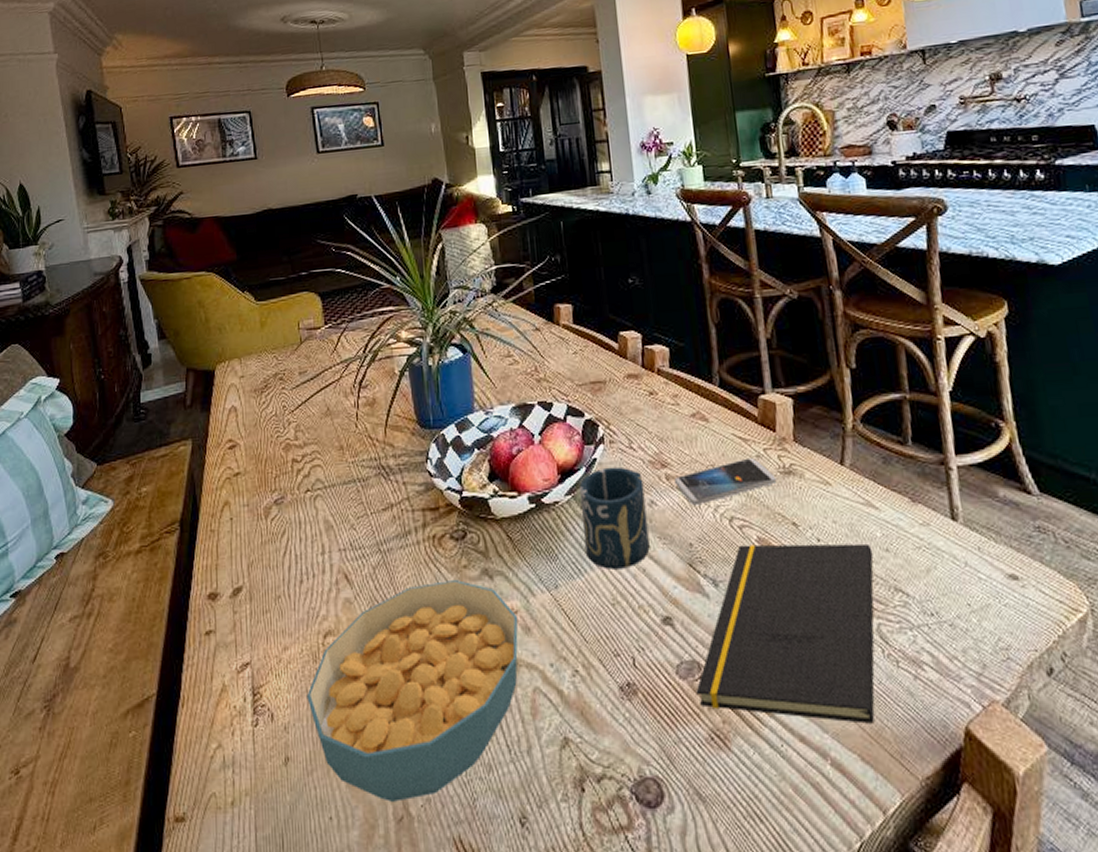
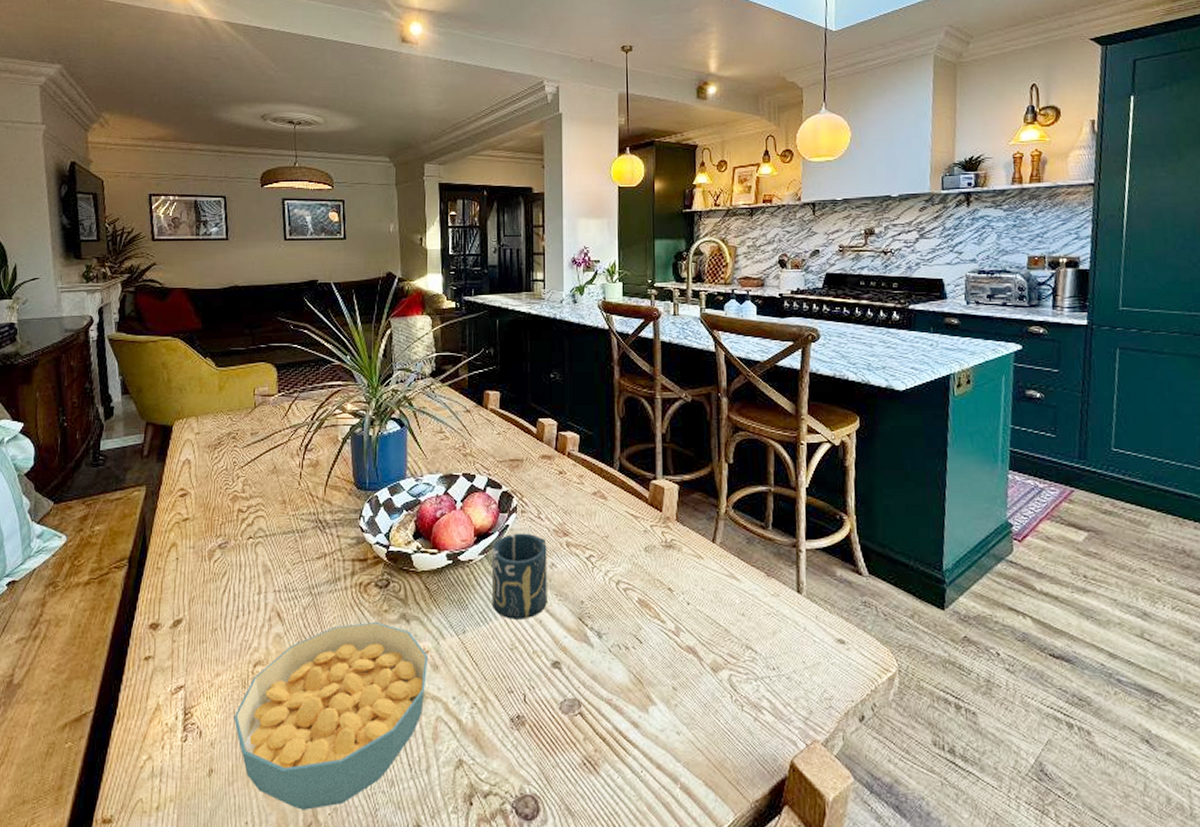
smartphone: present [675,457,777,506] -> none [574,532,659,570]
notepad: present [696,543,875,724] -> none [574,604,732,756]

